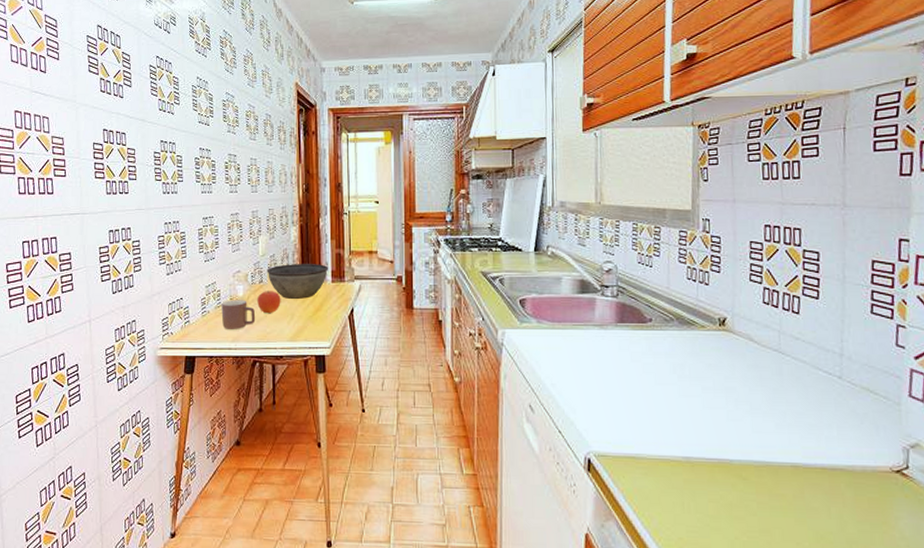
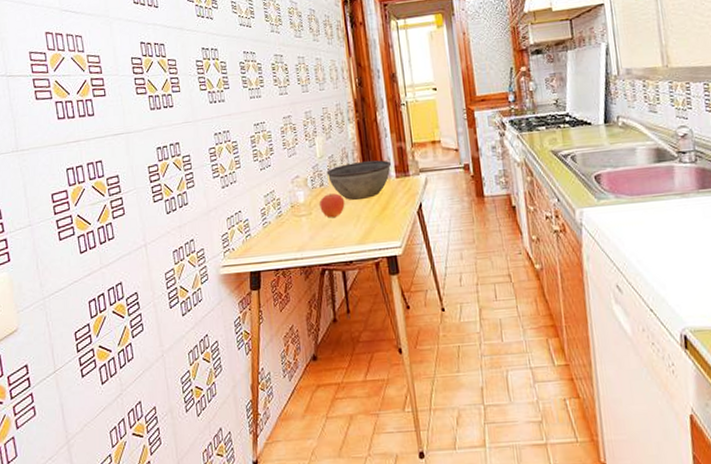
mug: present [221,300,256,332] -> none [282,206,320,241]

